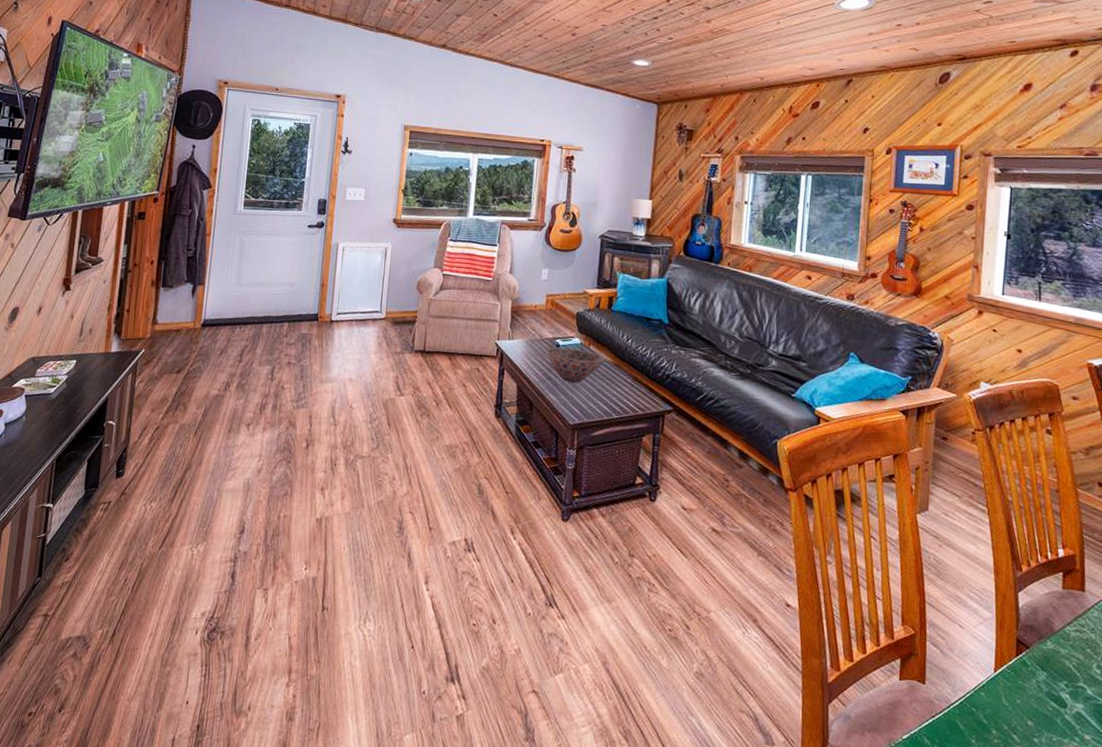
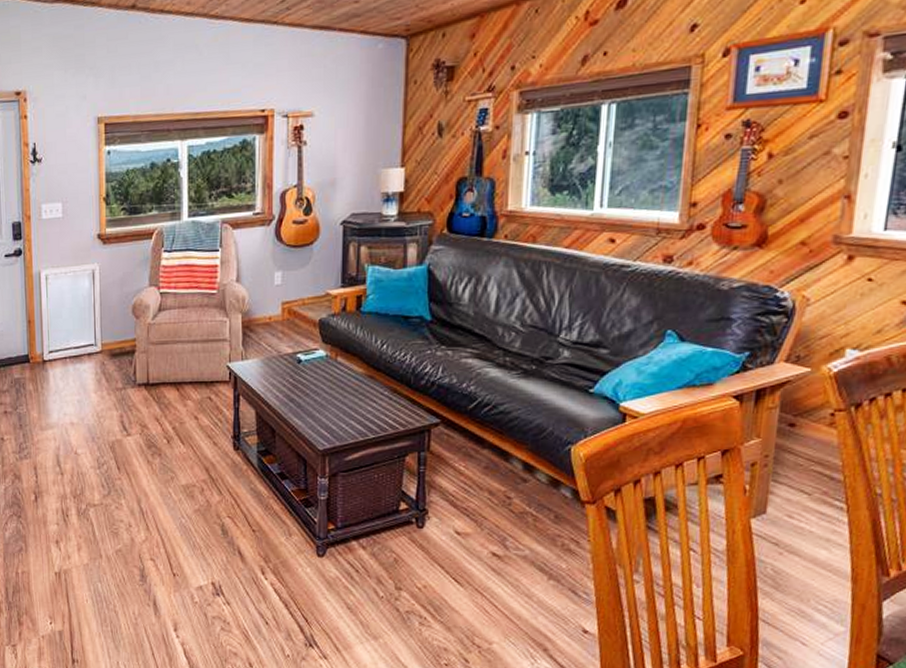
bowl: present [544,347,606,383] -> none [284,363,358,402]

